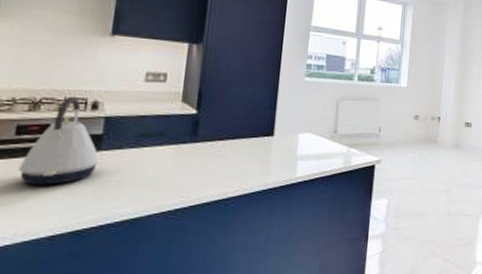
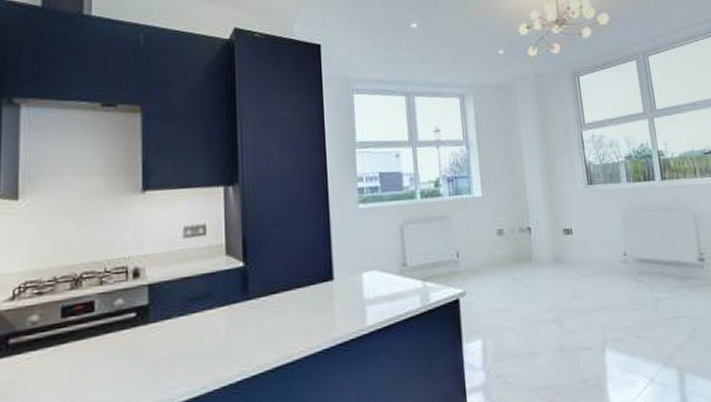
kettle: present [19,96,100,185] -> none [70,265,149,372]

